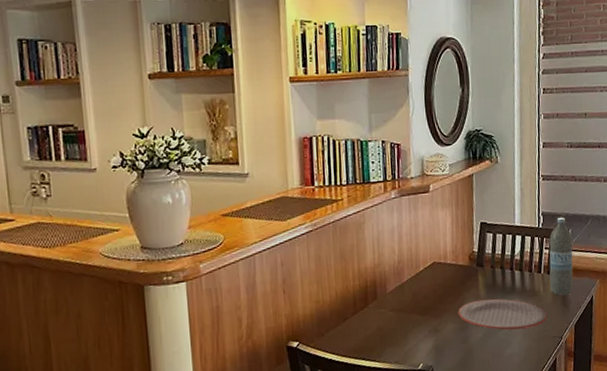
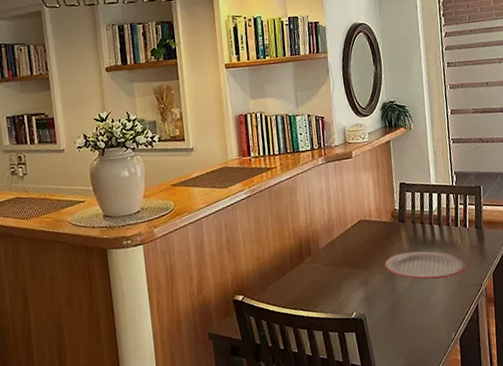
water bottle: present [549,217,573,296] -> none [463,175,488,247]

